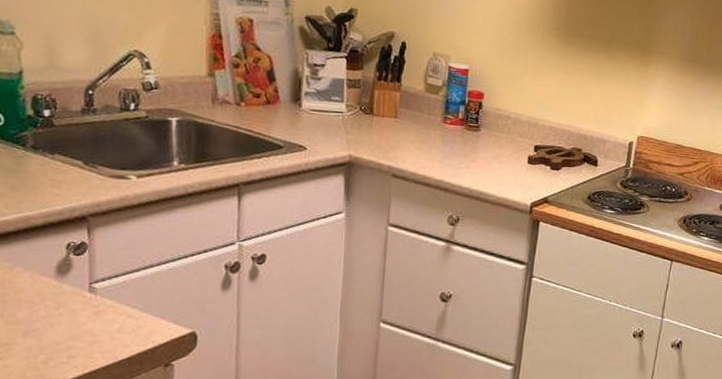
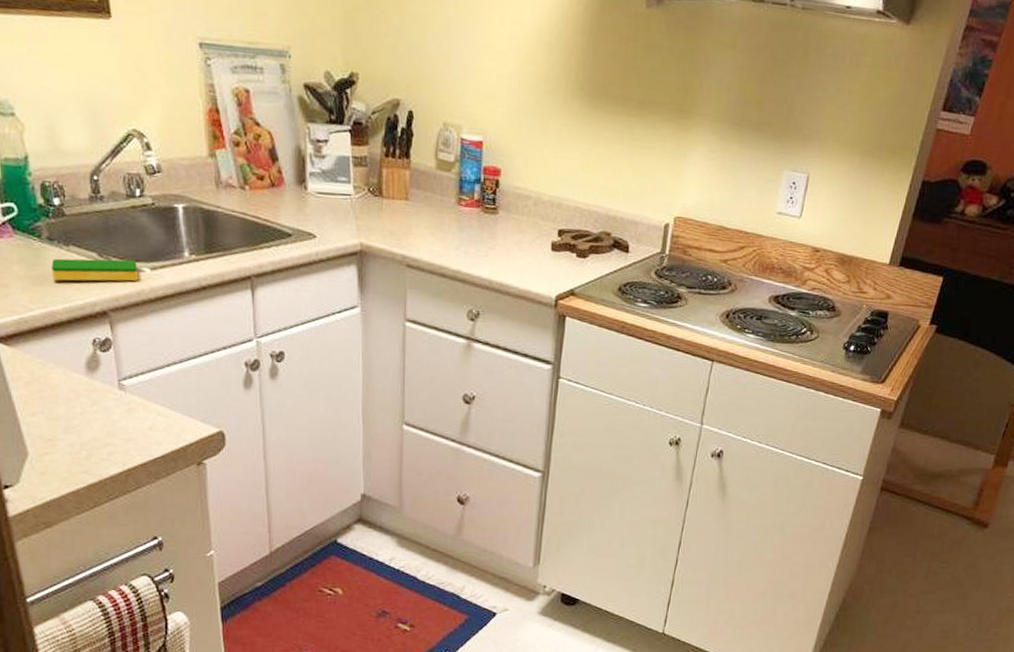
dish sponge: none [31,166,124,188] -> present [51,258,139,282]

